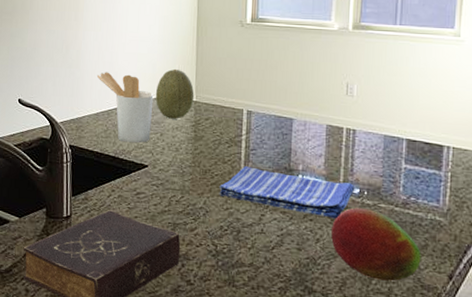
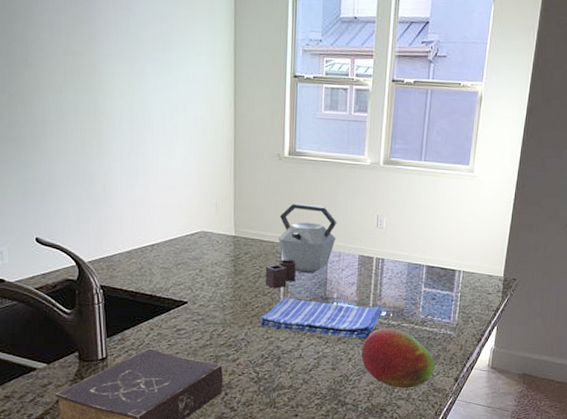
utensil holder: present [97,72,154,143] -> none [128,207,191,280]
fruit: present [155,68,195,119] -> none [192,203,233,255]
kettle: none [225,69,302,157] -> present [265,203,337,289]

